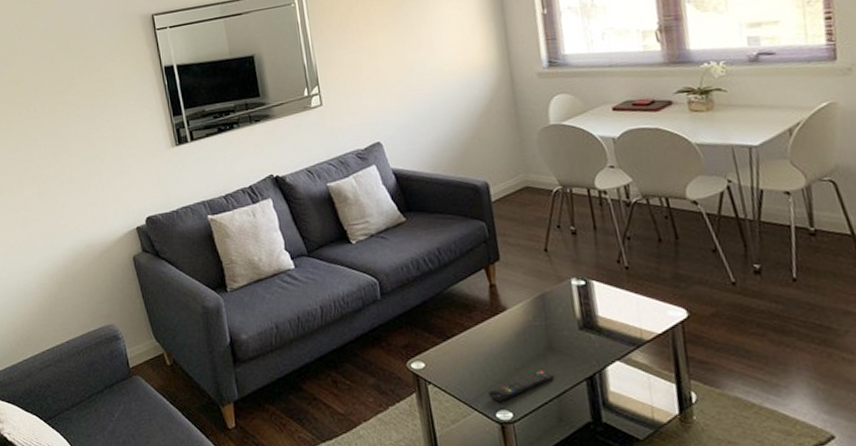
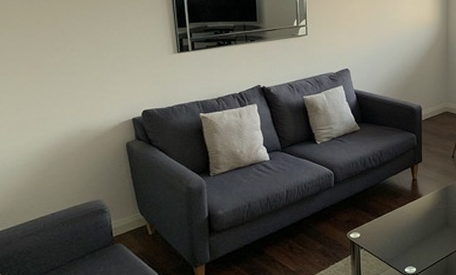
remote control: present [488,370,555,402] -> none [402,239,447,261]

